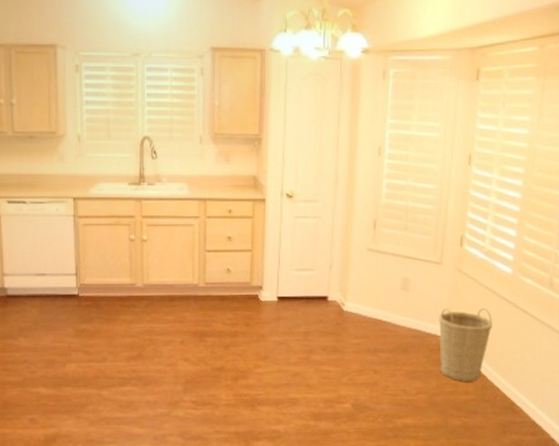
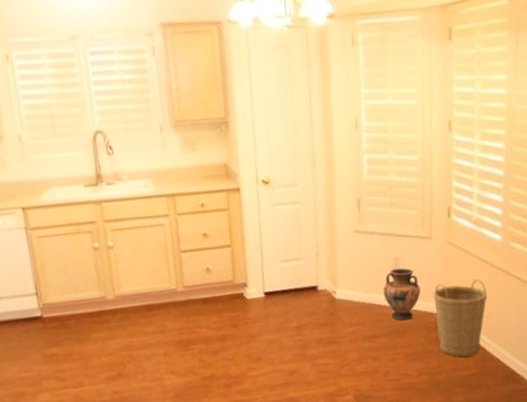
vase: none [390,289,427,339] -> present [383,268,421,321]

